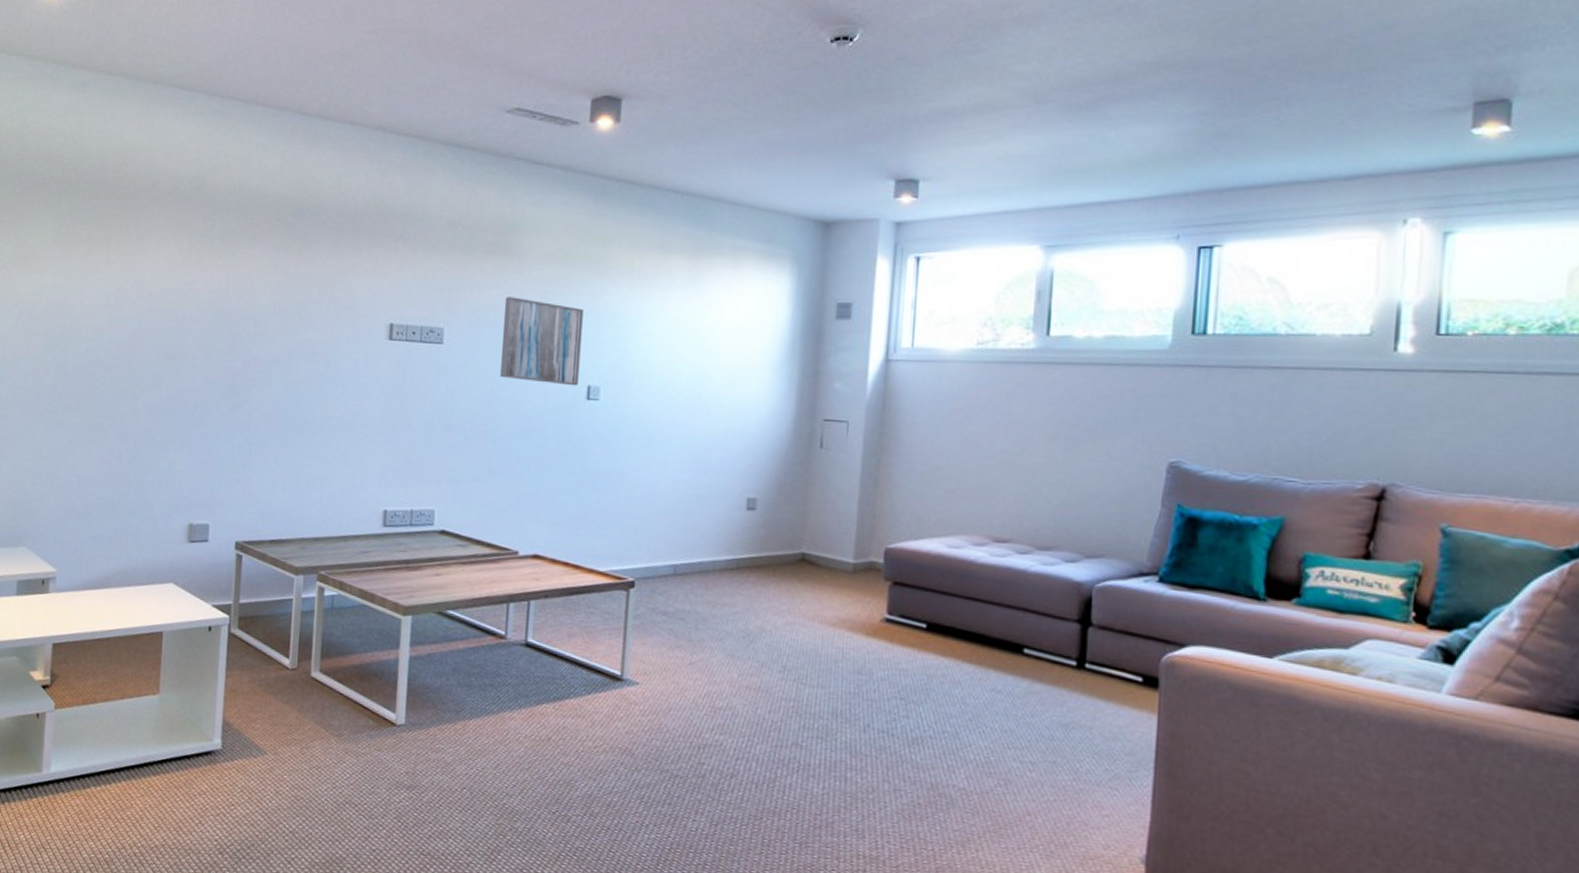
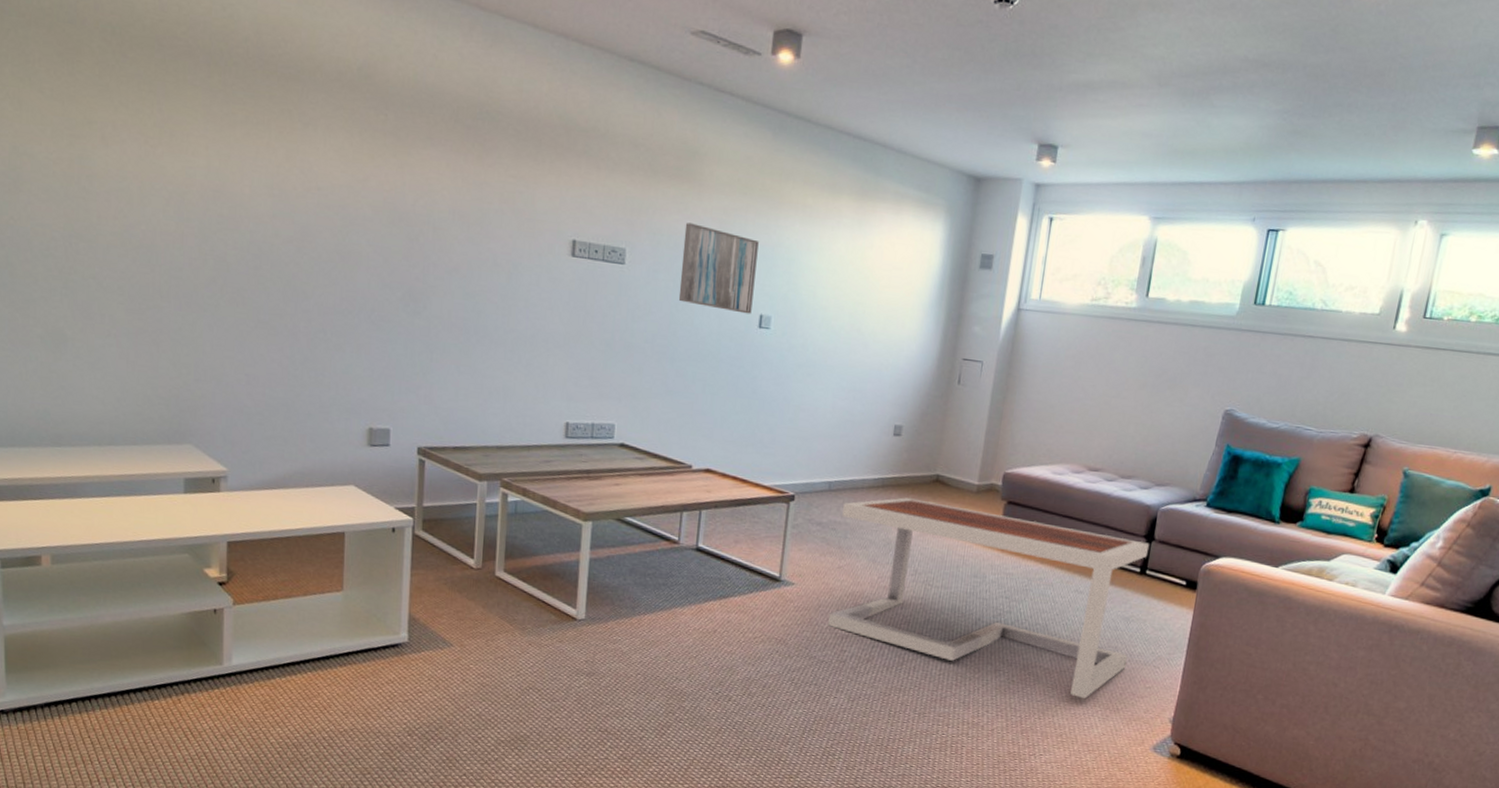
coffee table: none [681,580,1086,828] -> present [828,497,1150,698]

